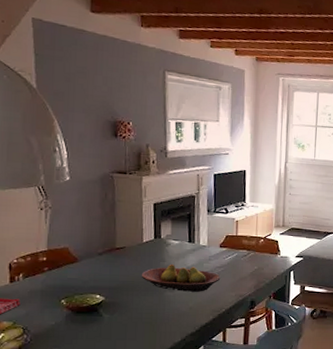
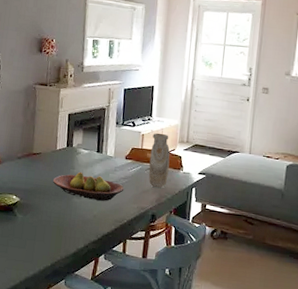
vase: none [245,218,267,273] -> present [148,132,170,188]

